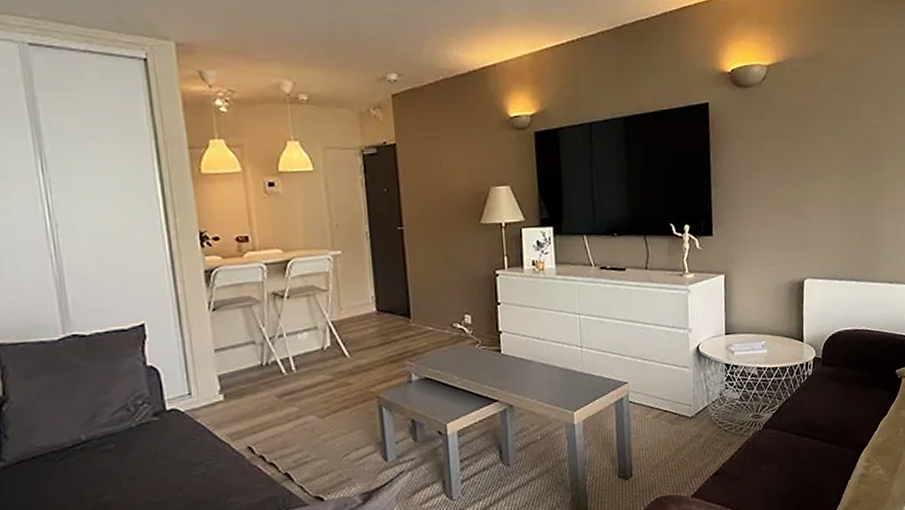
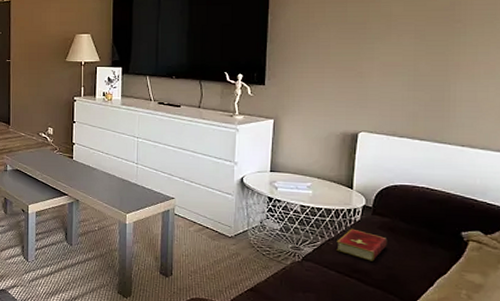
hardcover book: none [793,384,837,416] -> present [336,228,388,261]

